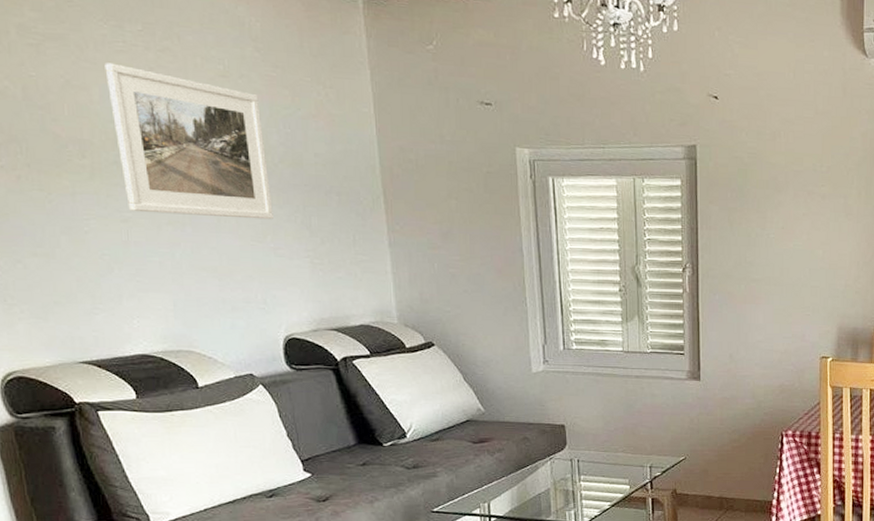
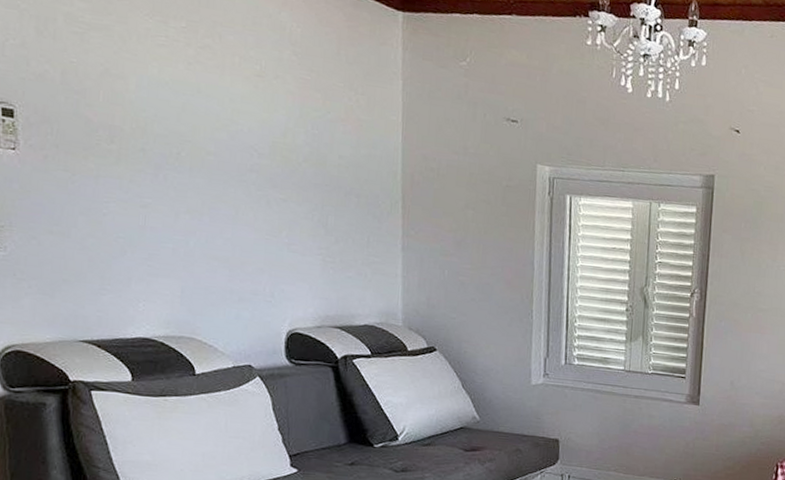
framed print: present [104,63,273,220] -> none [144,55,292,216]

